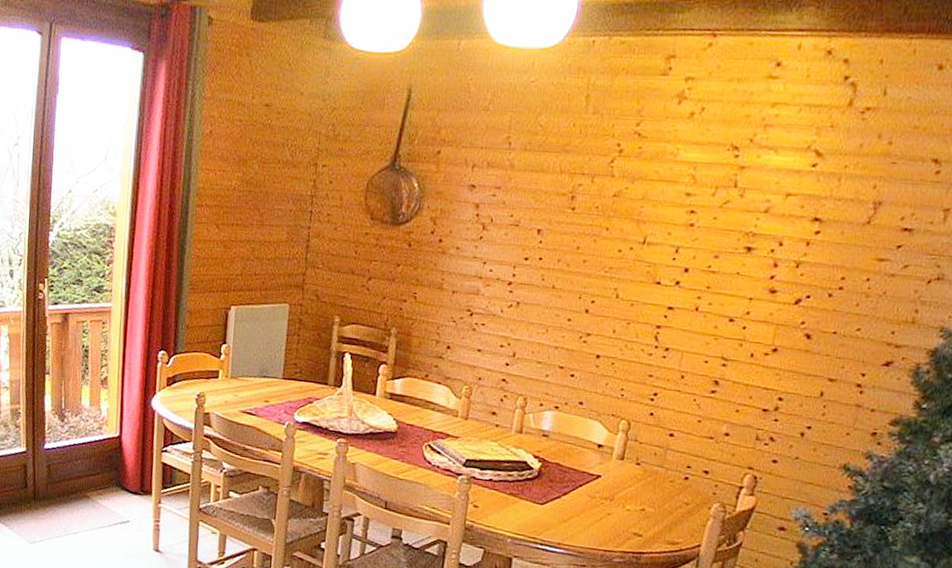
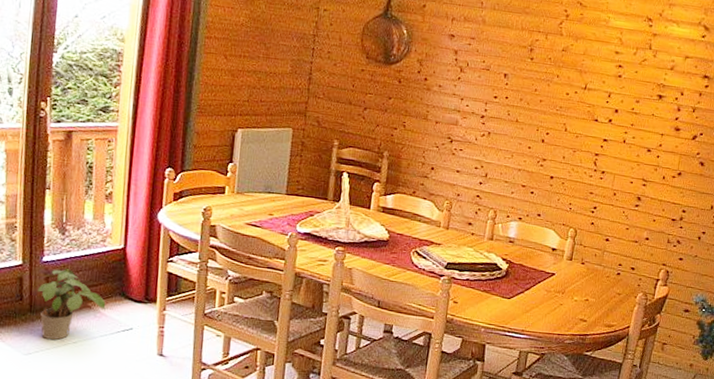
potted plant: none [40,456,104,530] -> present [37,269,106,340]

